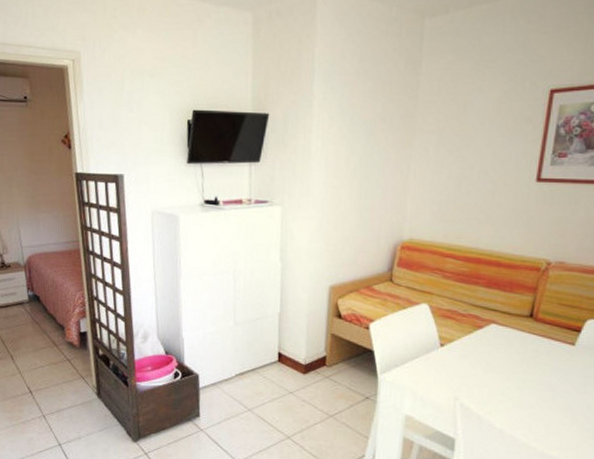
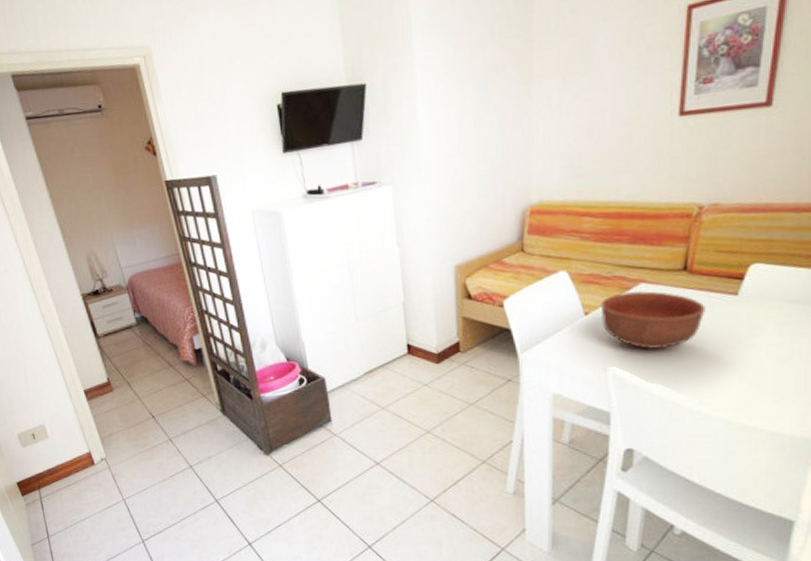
bowl: none [454,329,546,385] -> present [600,290,705,349]

